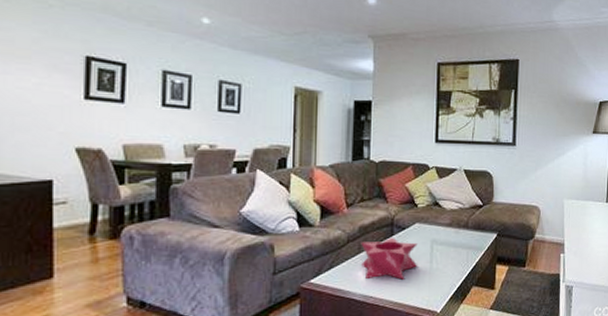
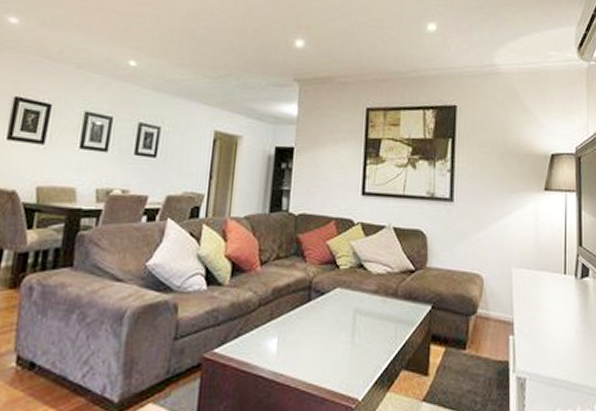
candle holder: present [361,237,418,280] -> none [273,303,338,356]

